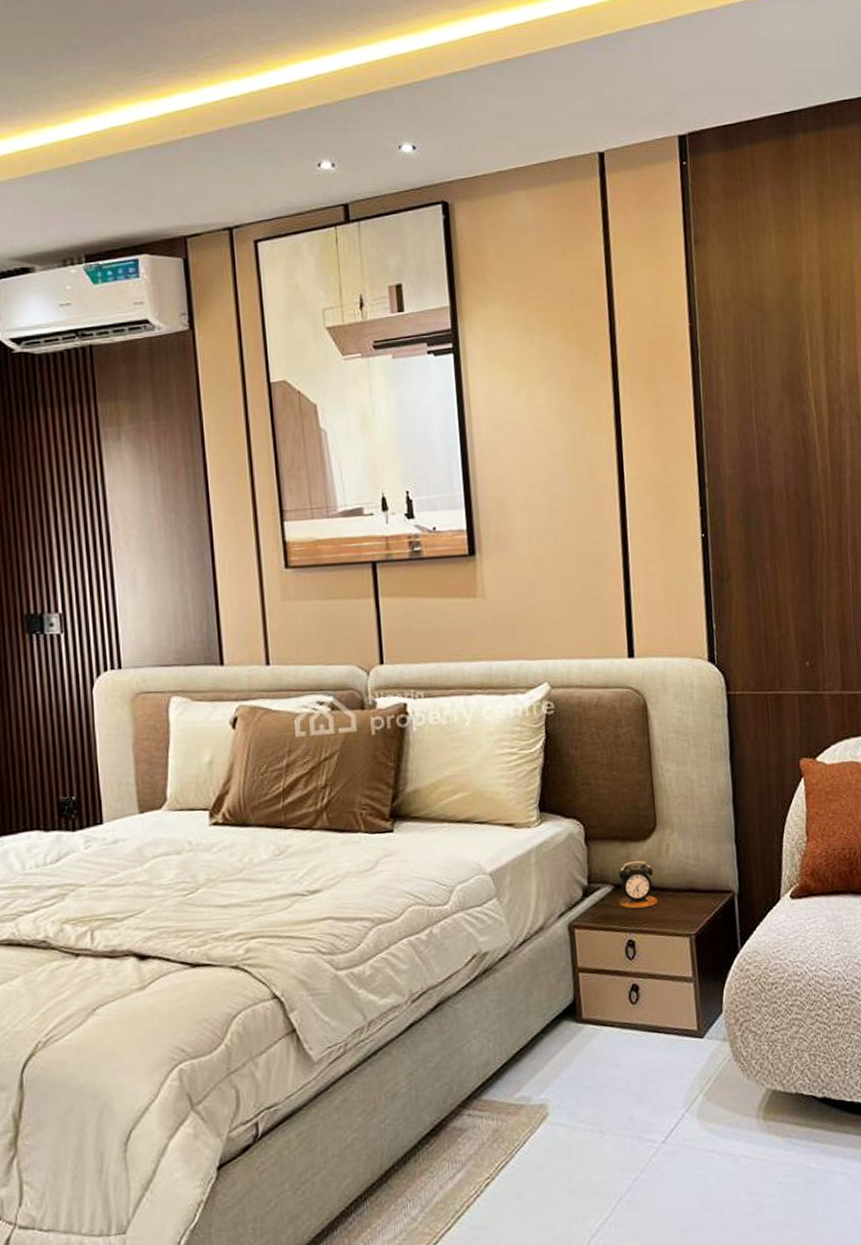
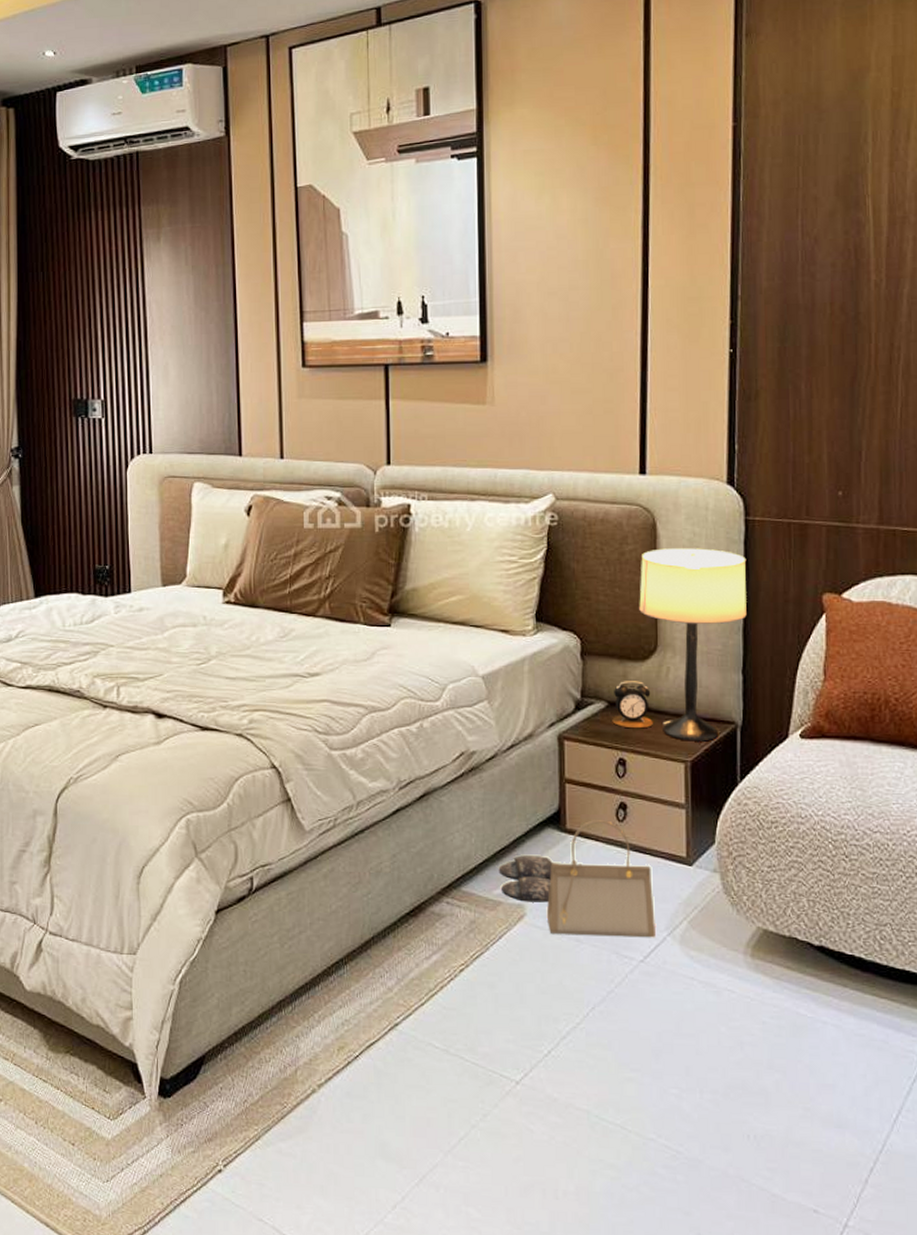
slippers: none [518,1050,575,1101] -> present [498,855,556,903]
handbag: none [568,1004,675,1129] -> present [546,819,655,938]
table lamp: none [635,725,735,915] -> present [639,548,747,742]

